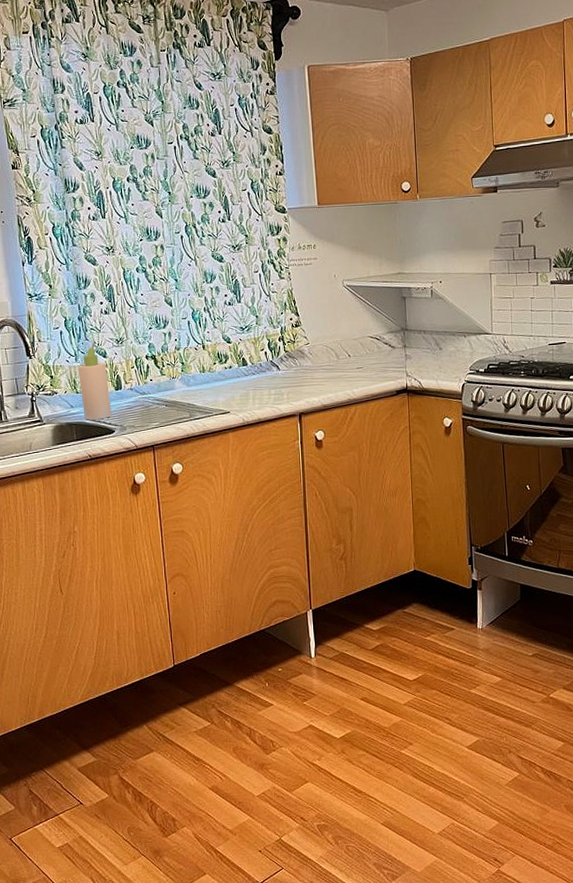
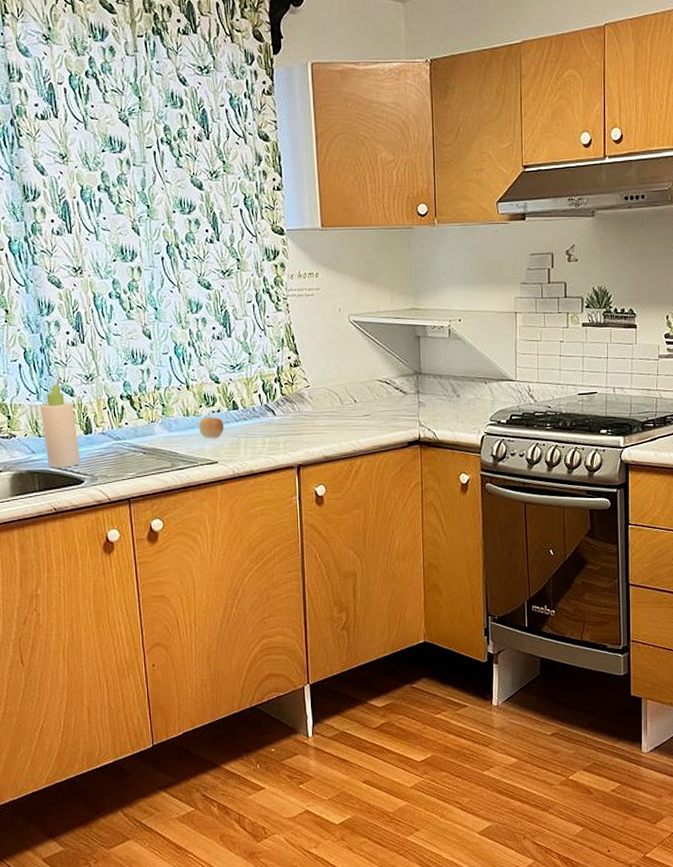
fruit: none [213,369,235,392] -> present [199,413,224,439]

